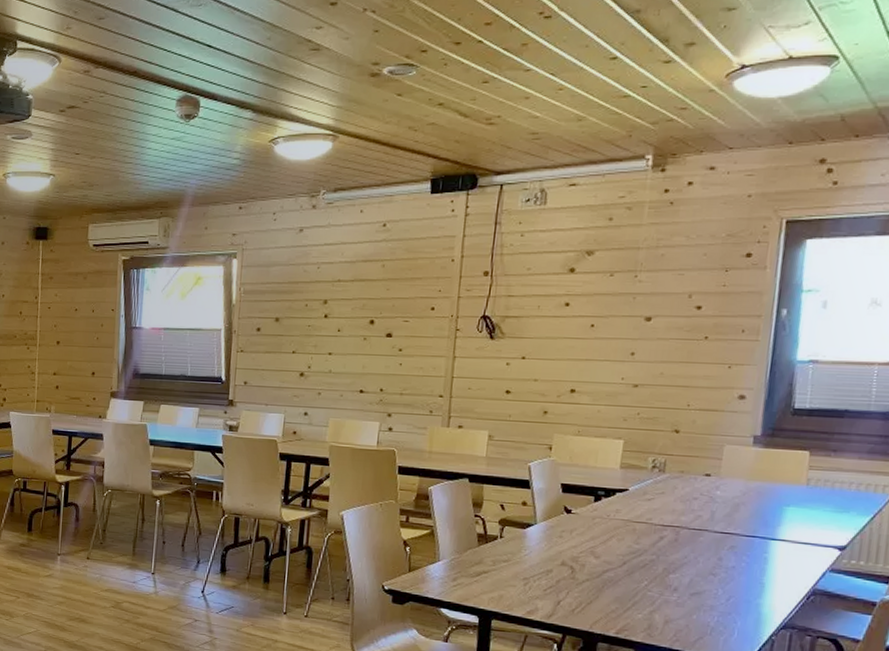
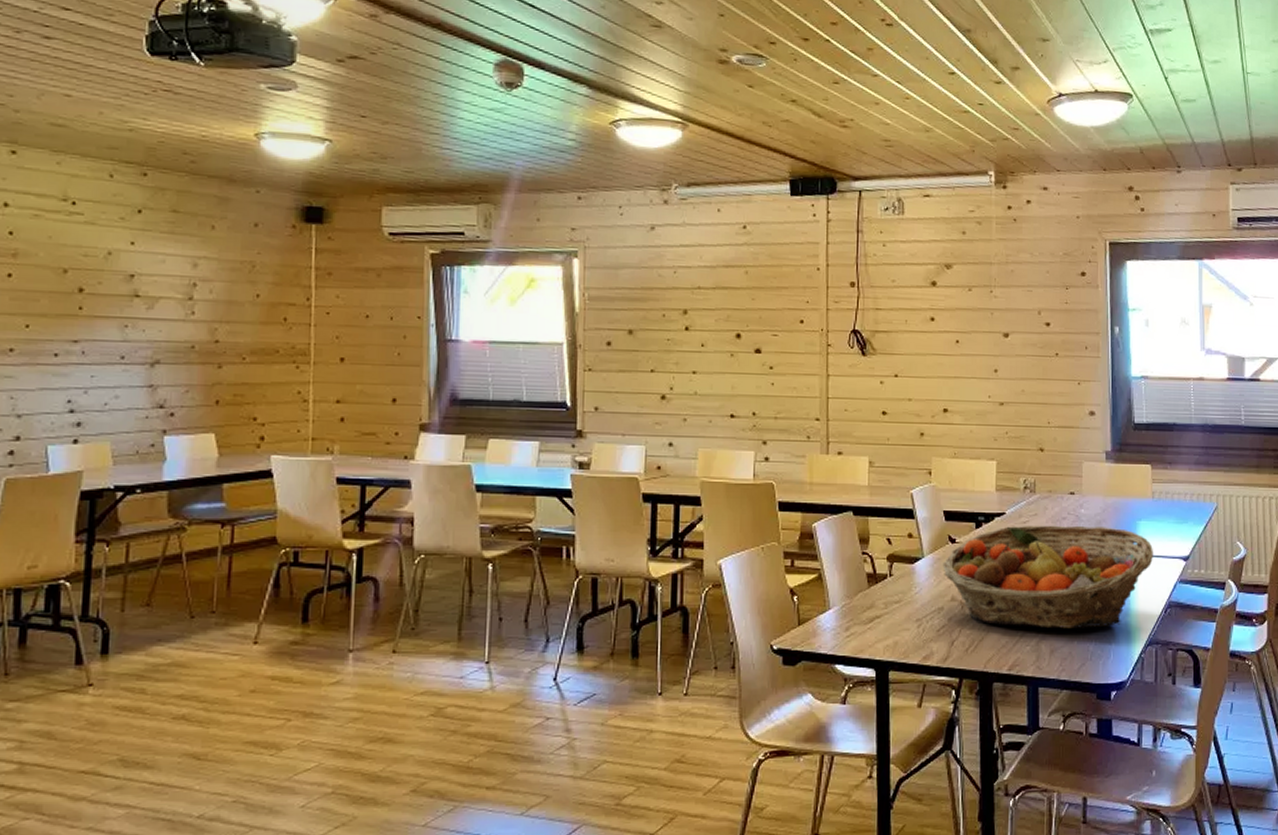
fruit basket: none [555,502,802,606] -> present [942,525,1154,629]

